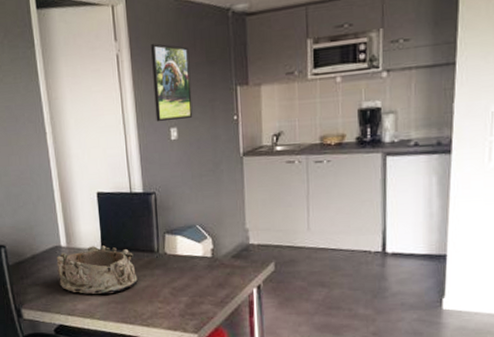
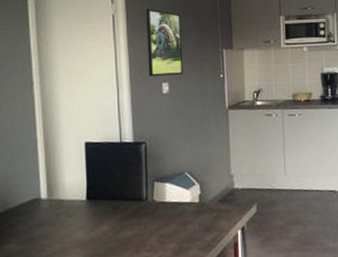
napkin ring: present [56,245,138,295] -> none [34,196,124,249]

